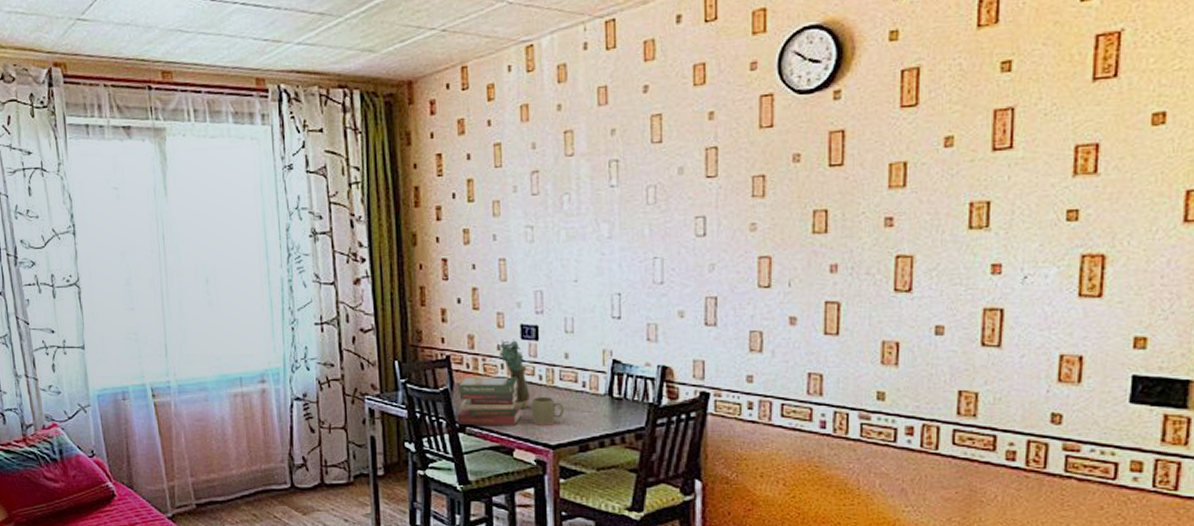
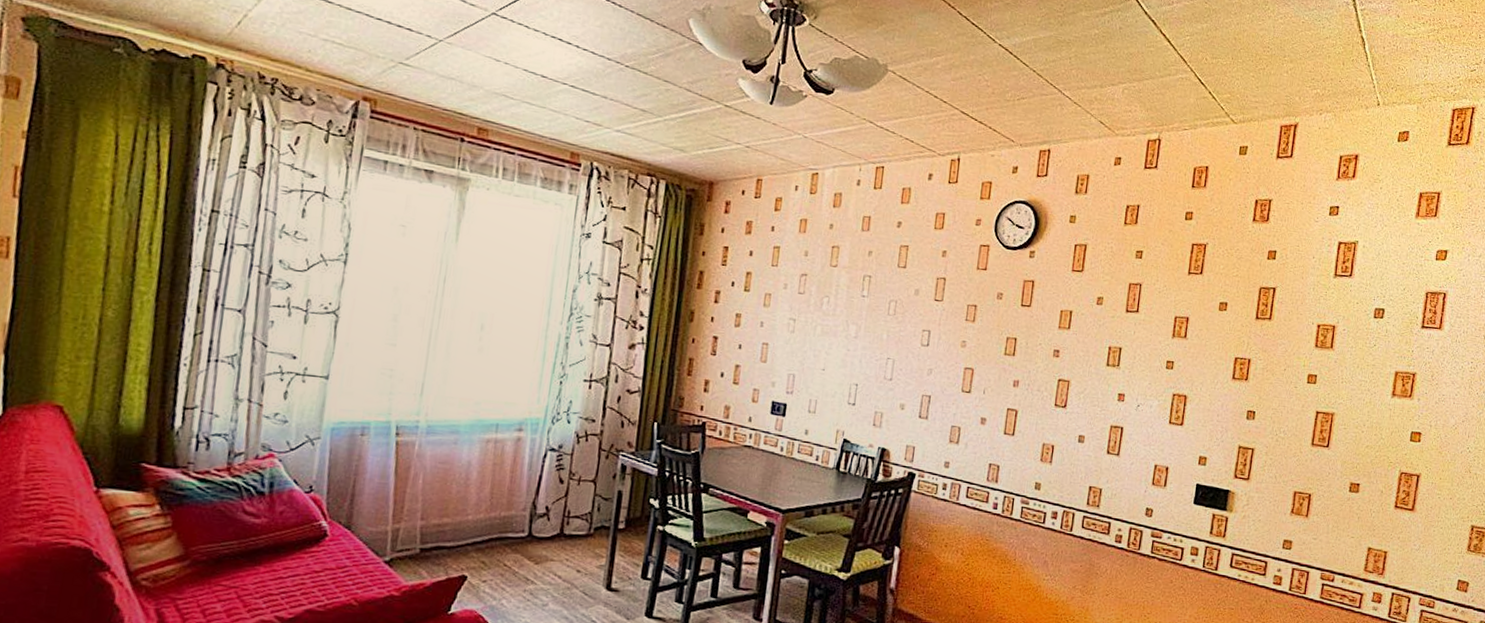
books: present [457,377,521,426] -> none [702,443,763,491]
vase: present [499,338,531,411] -> none [749,413,772,477]
mug: present [531,396,564,425] -> none [769,465,797,492]

